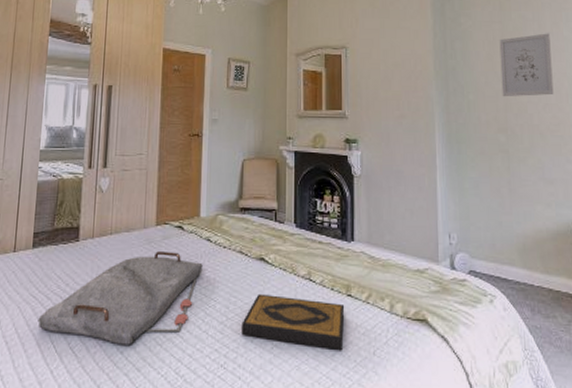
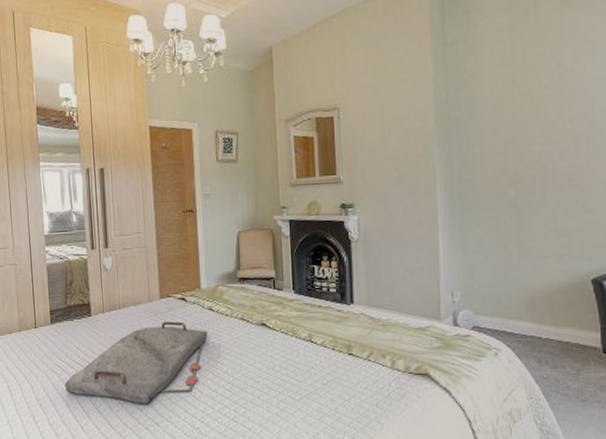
hardback book: present [241,293,345,351] -> none [248,356,347,404]
wall art: present [499,33,554,97] -> none [510,71,572,148]

